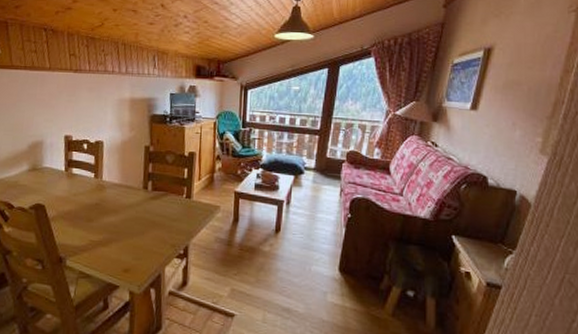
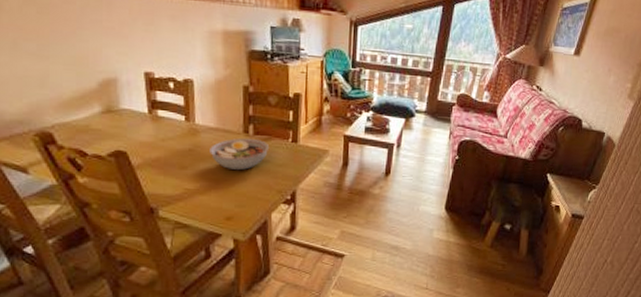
bowl: none [113,193,166,225] -> present [209,138,270,171]

